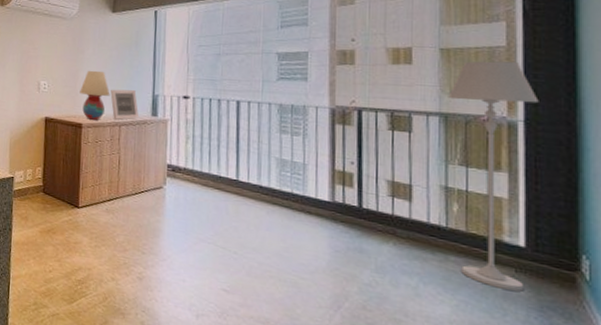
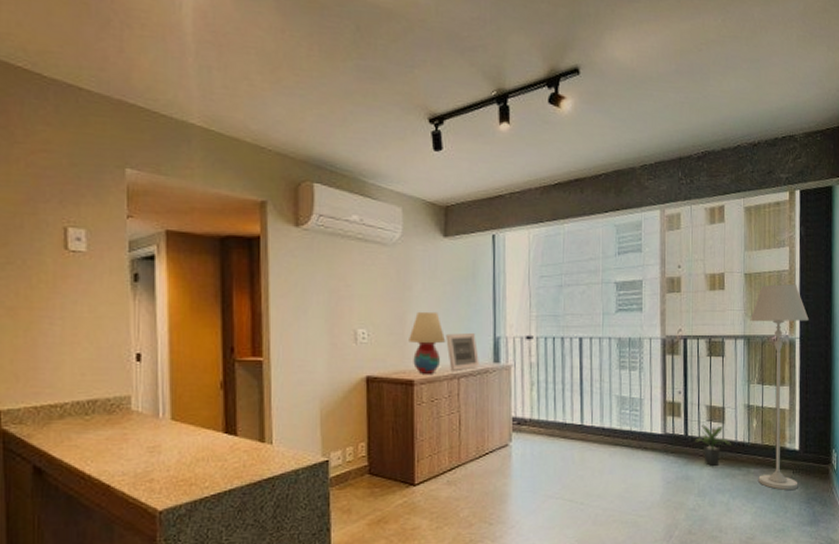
potted plant: none [372,198,423,245] -> present [695,424,732,466]

